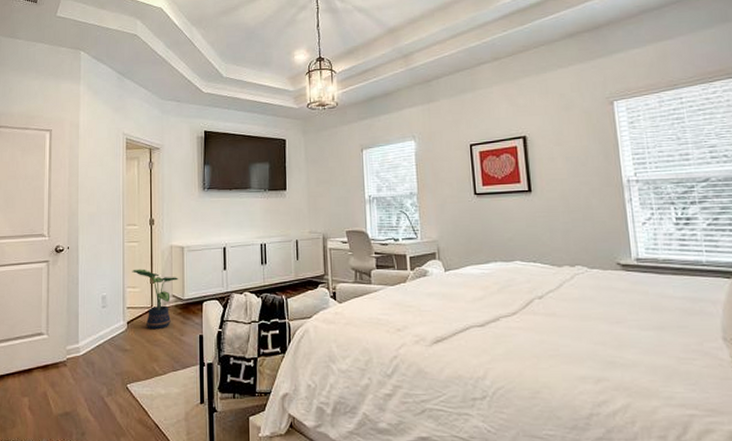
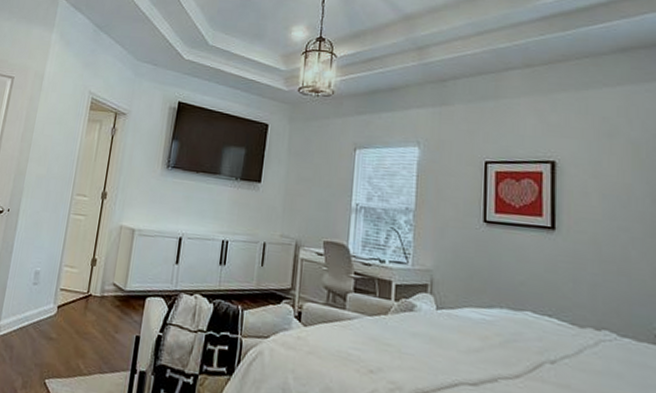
potted plant: present [132,269,179,330] -> none [73,246,124,321]

